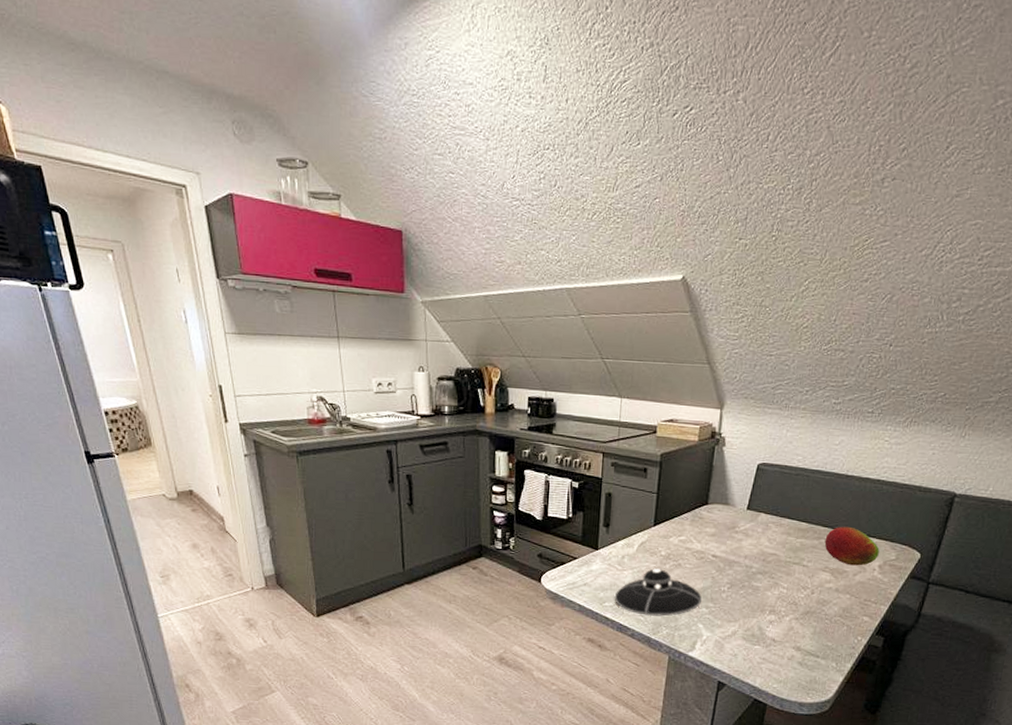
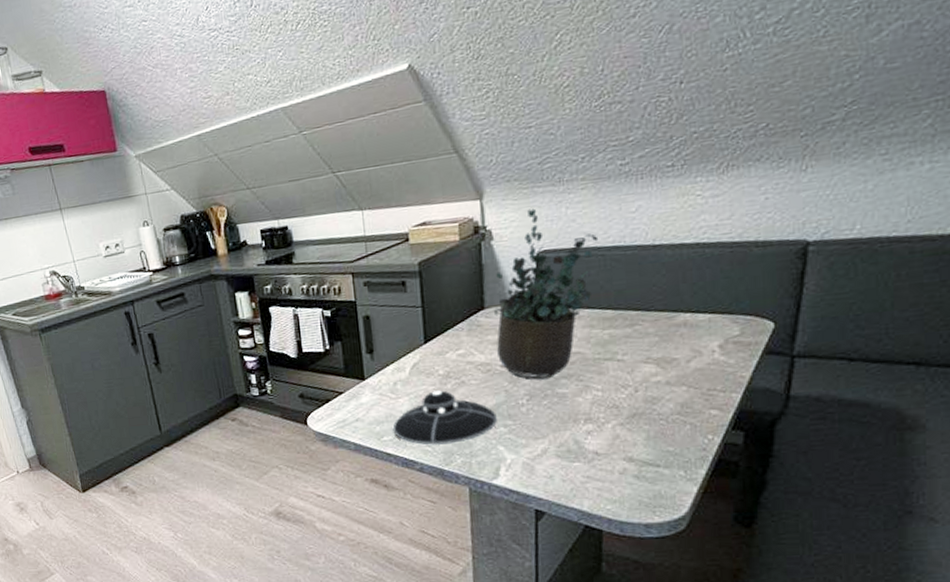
potted plant: none [711,425,807,573] -> present [493,208,599,380]
fruit: present [824,526,880,566] -> none [640,304,716,351]

